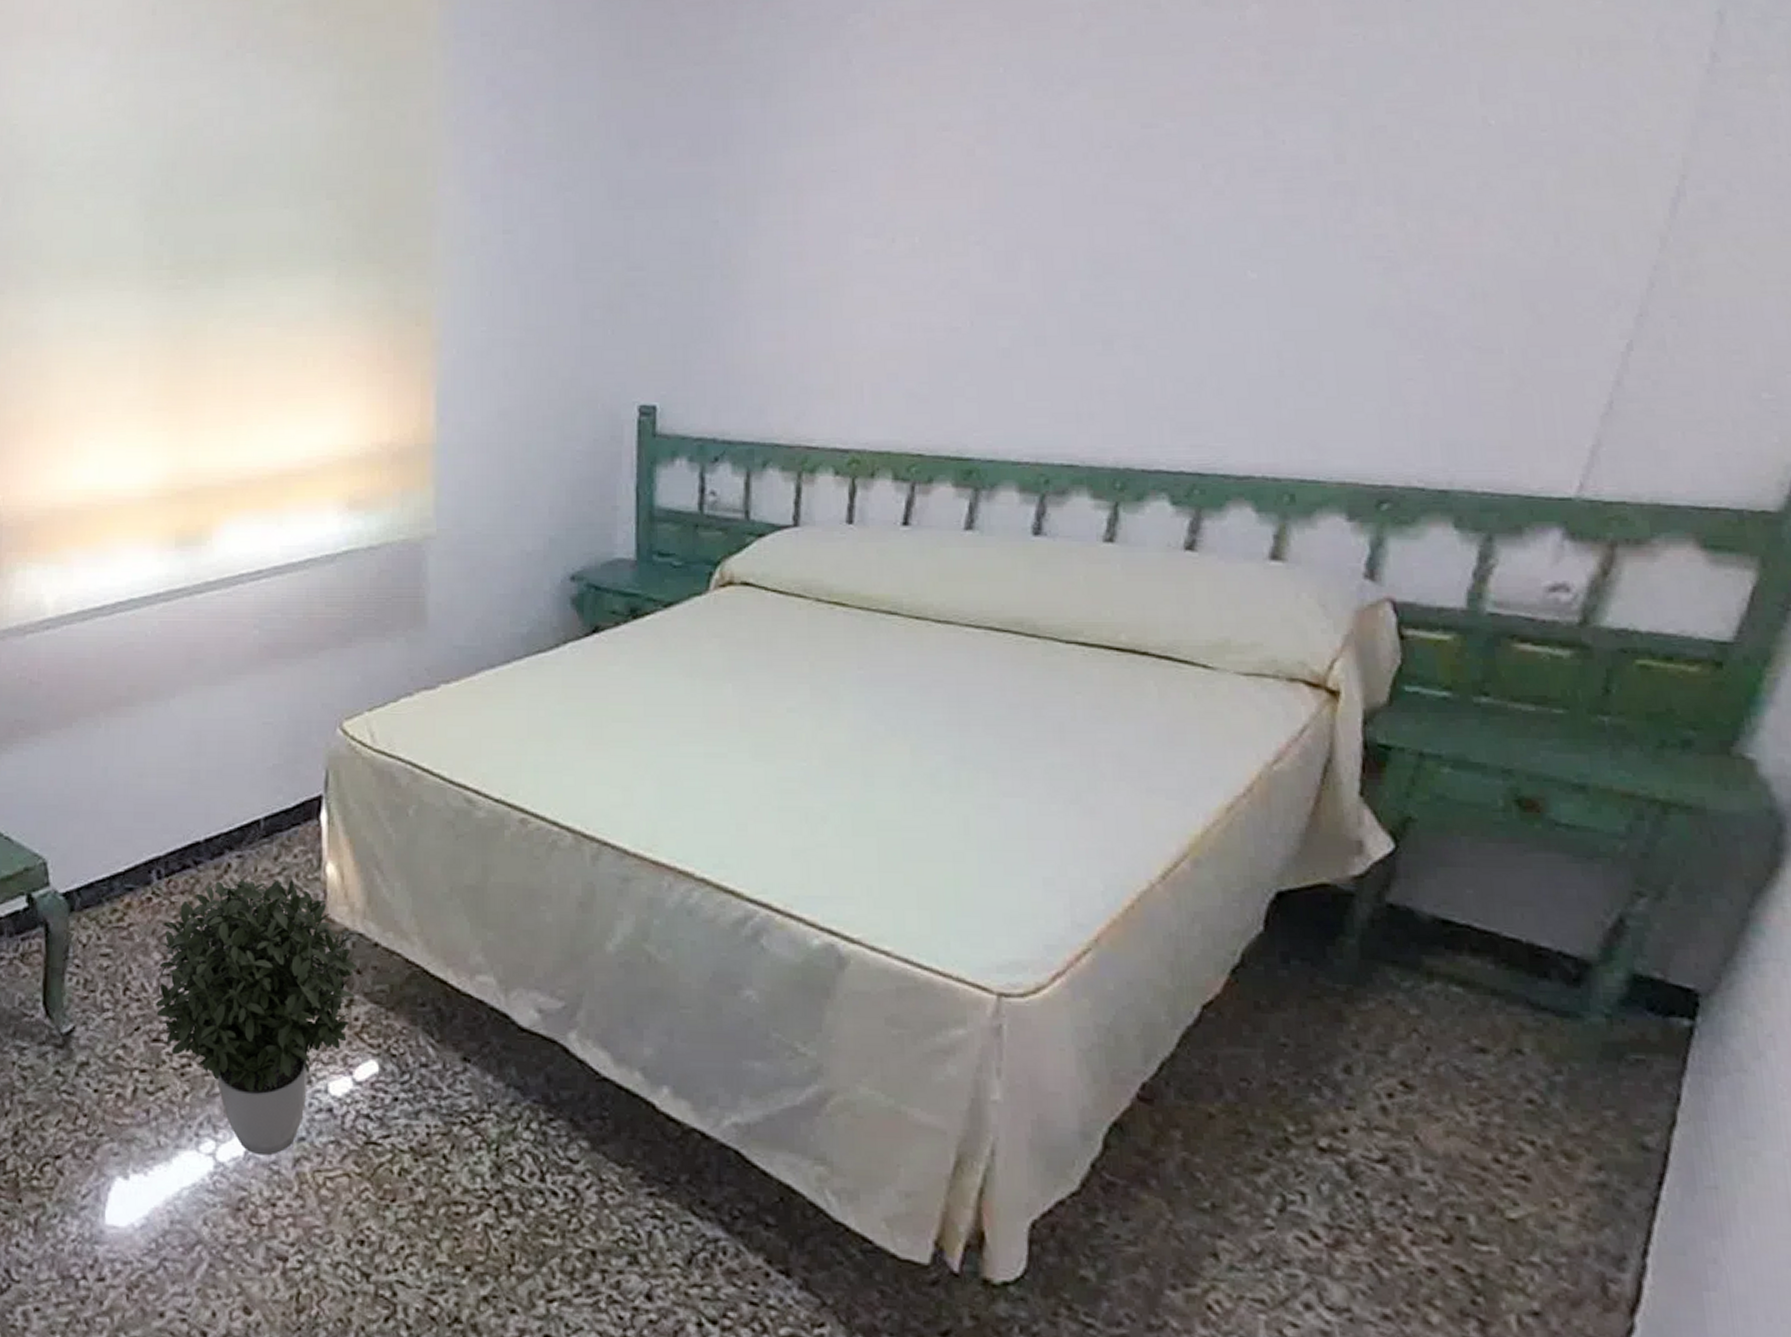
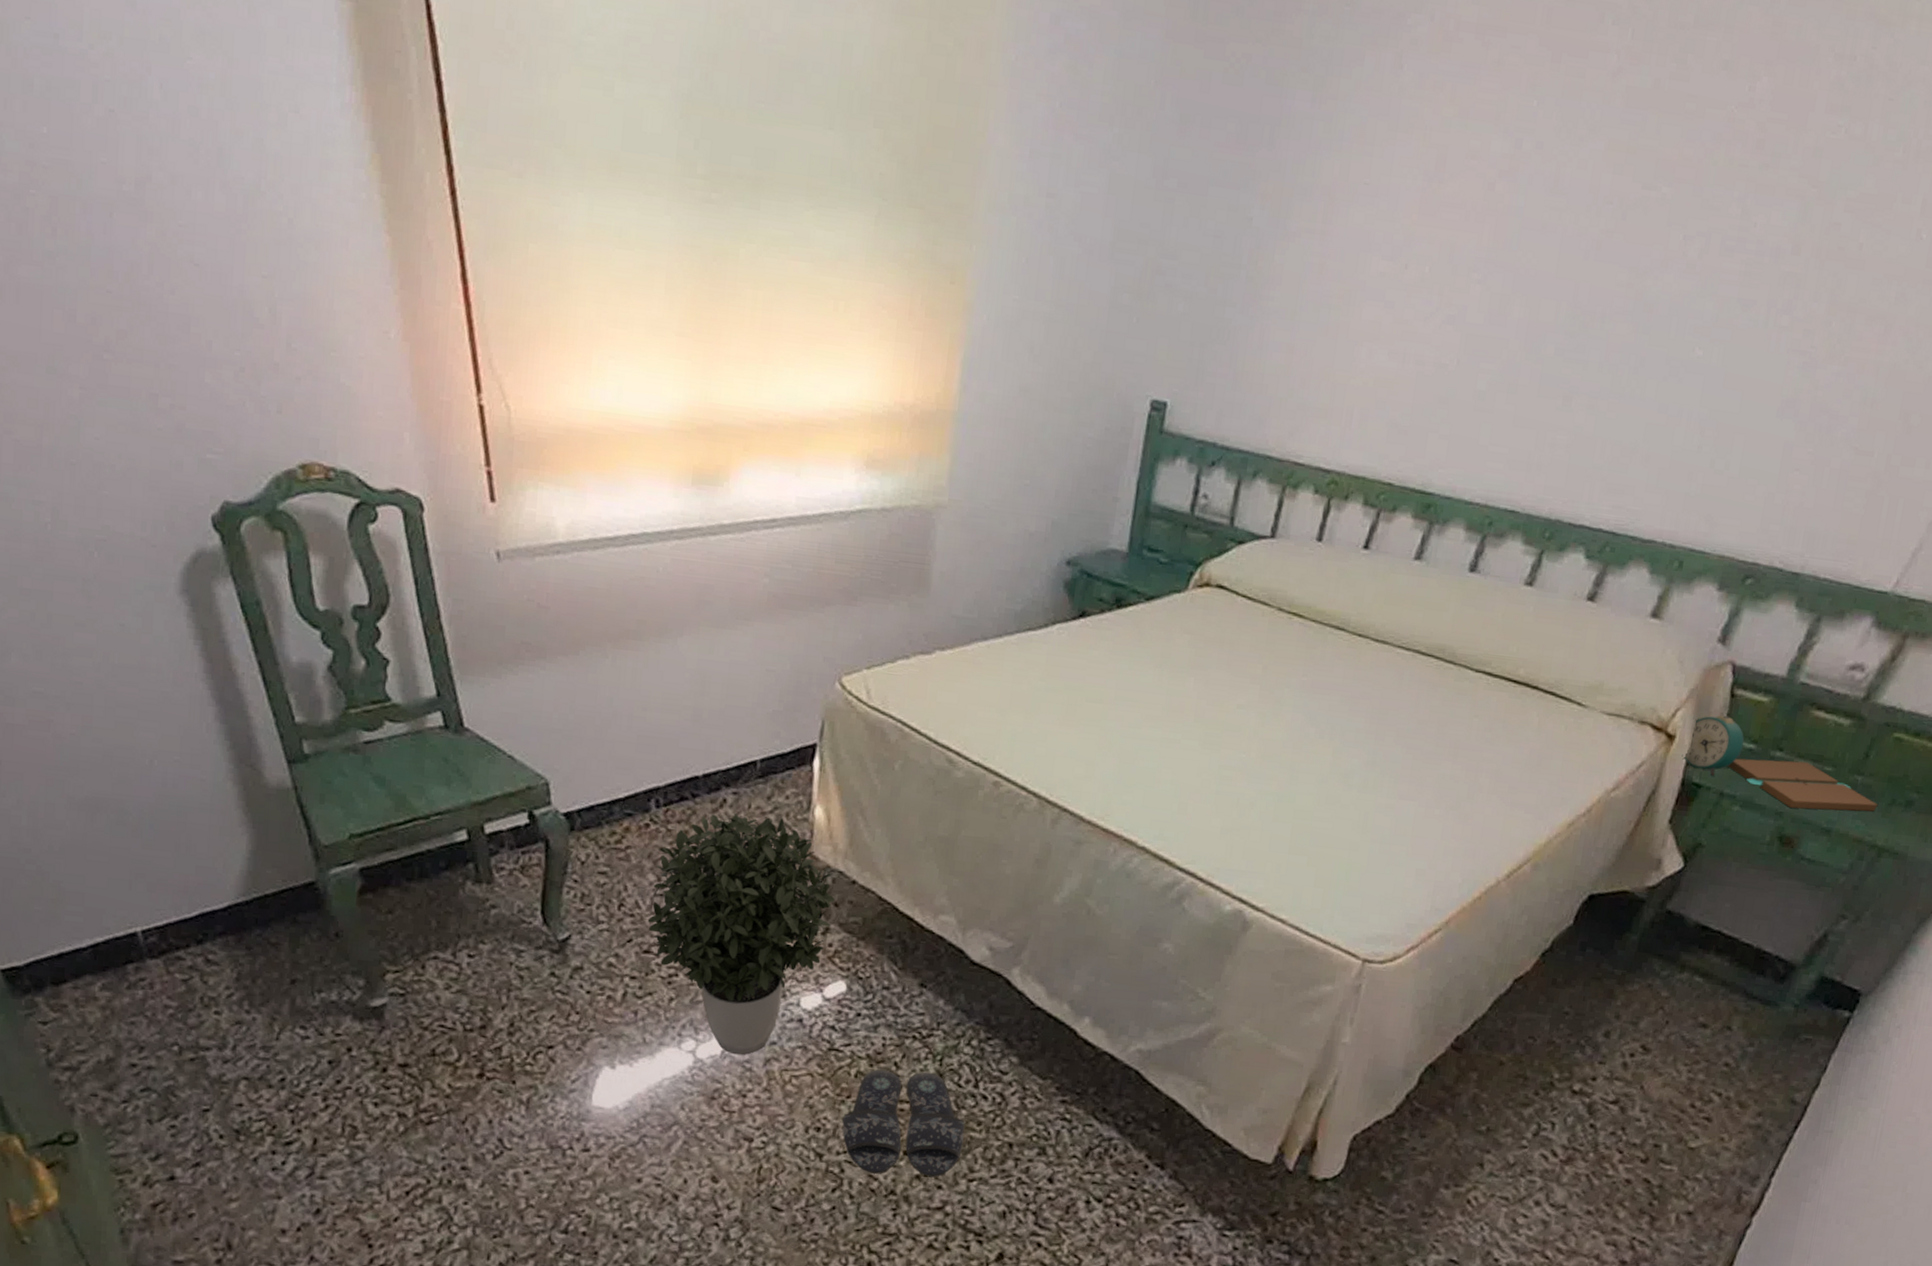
slippers: none [389,1164,535,1298] -> present [842,1069,965,1177]
alarm clock: none [1354,661,1434,735] -> present [1682,715,1745,777]
book: none [1420,706,1643,763] -> present [1728,758,1878,812]

